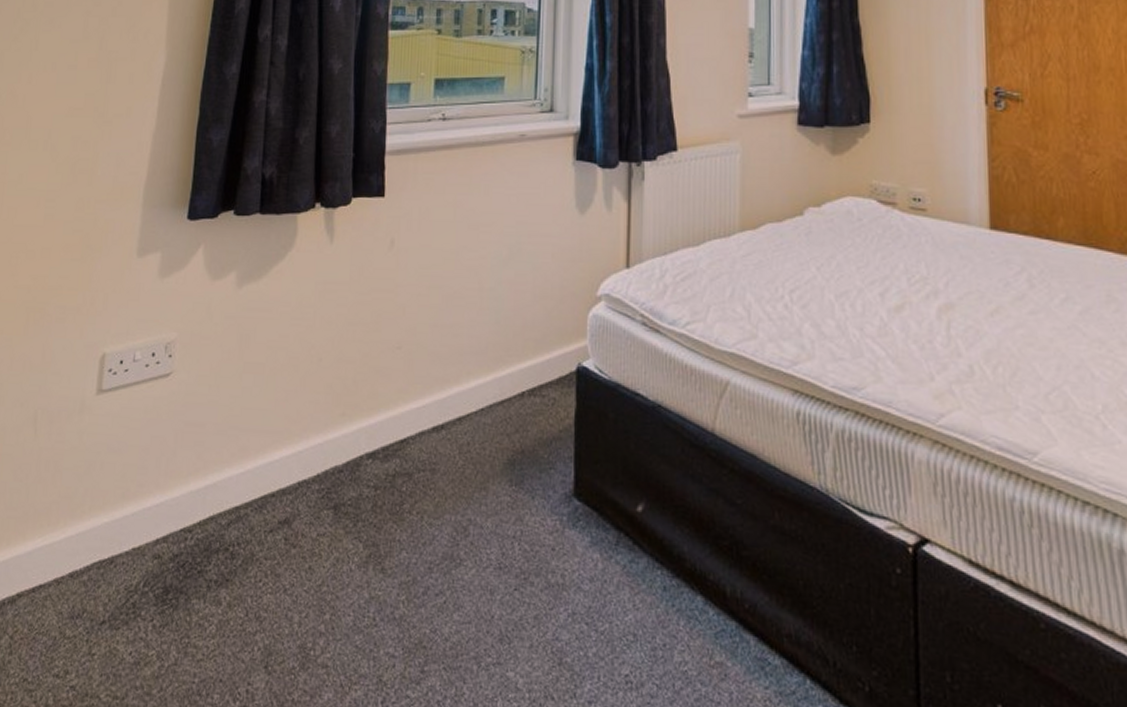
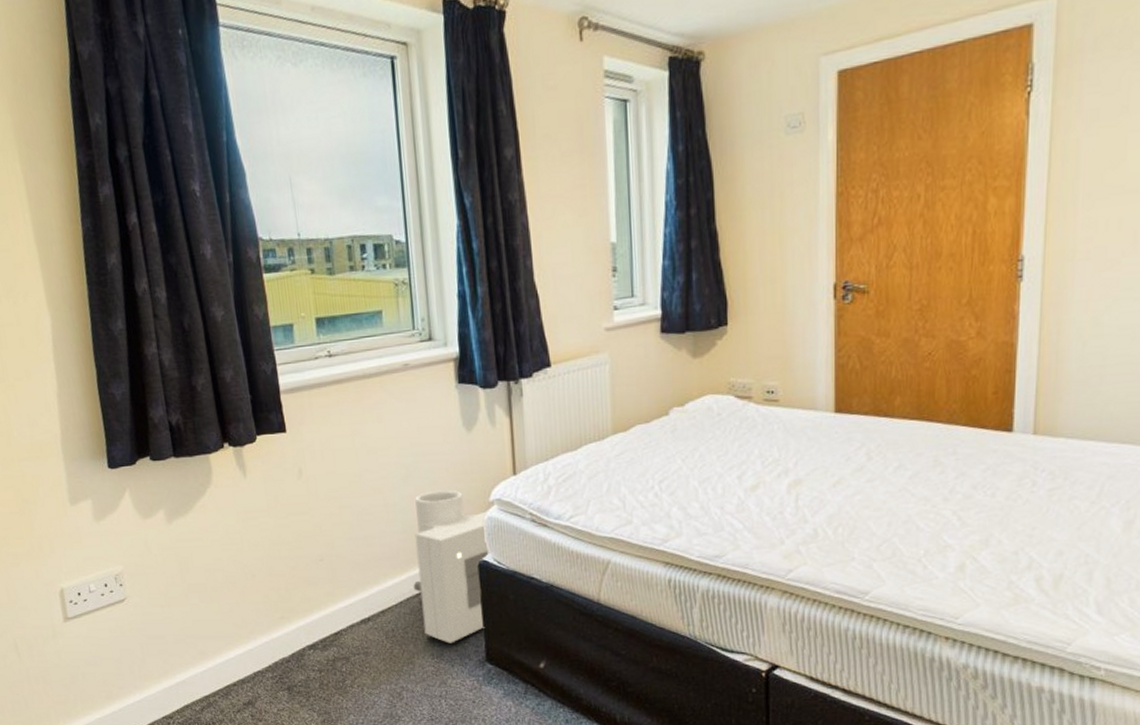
air purifier: none [499,277,596,468] -> present [413,490,489,643]

